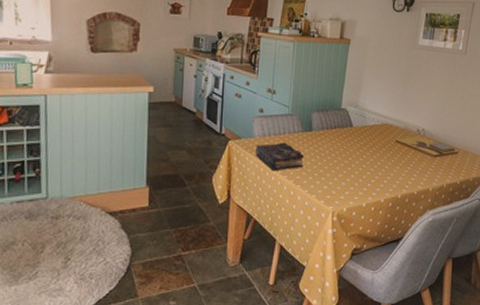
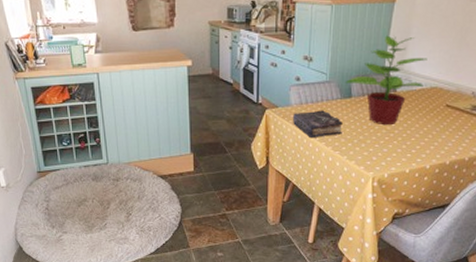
potted plant: none [306,73,379,159] -> present [345,35,428,126]

